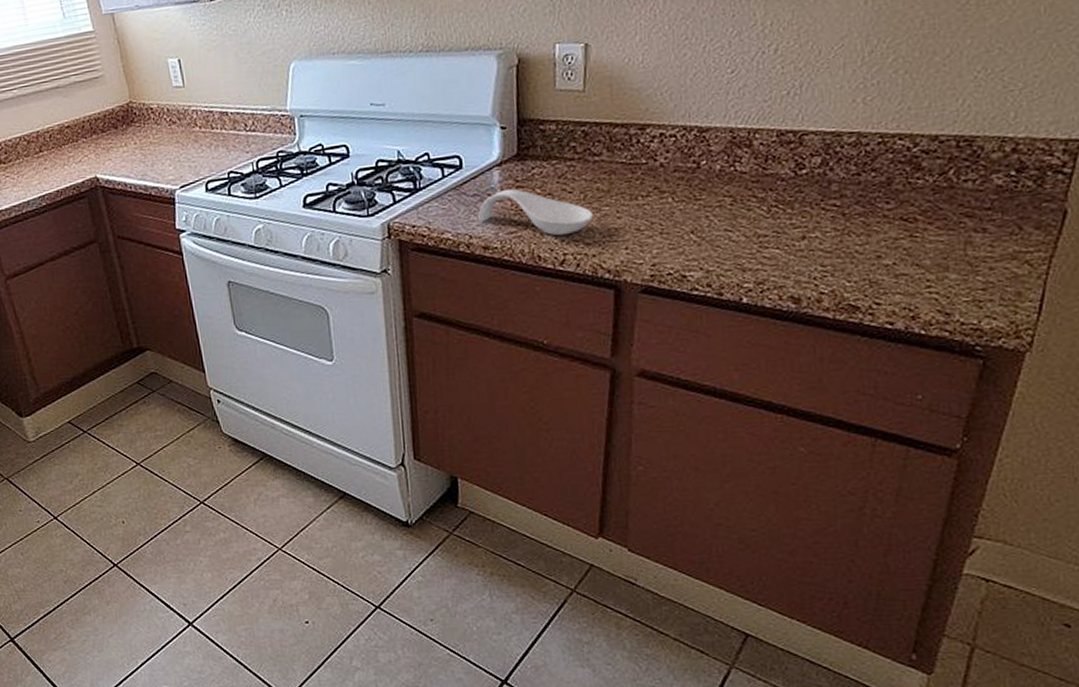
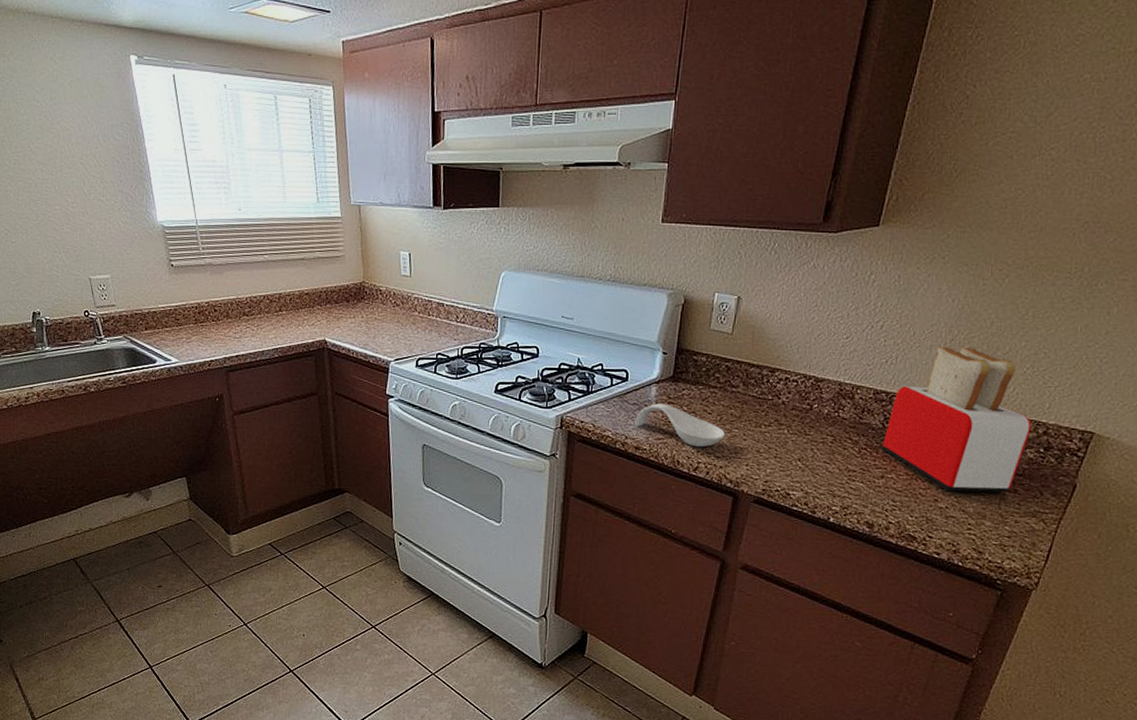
toaster: none [798,57,995,244] -> present [882,347,1032,493]

